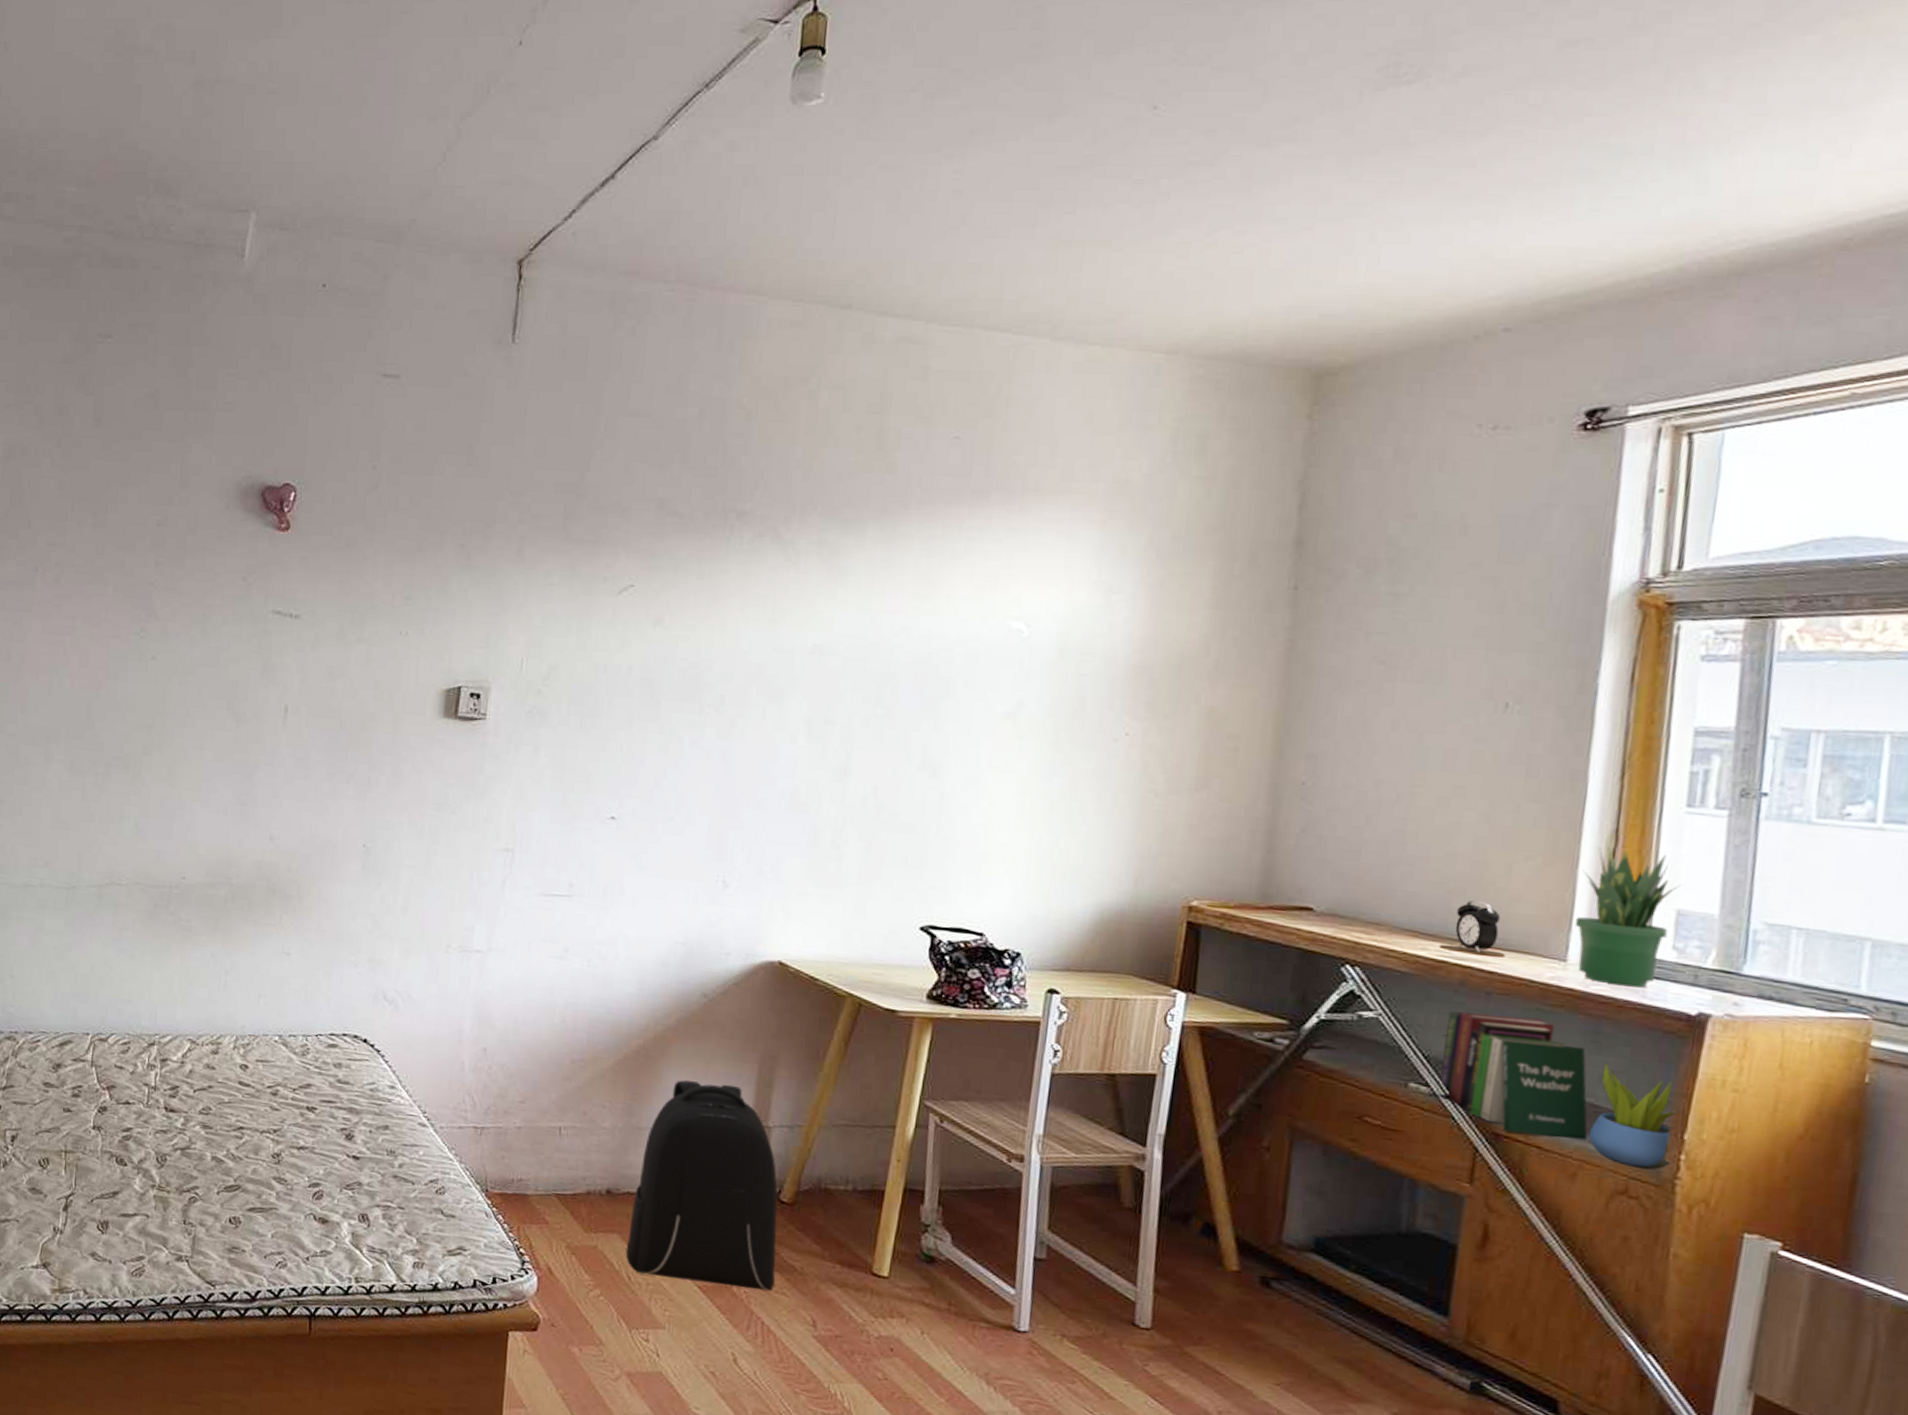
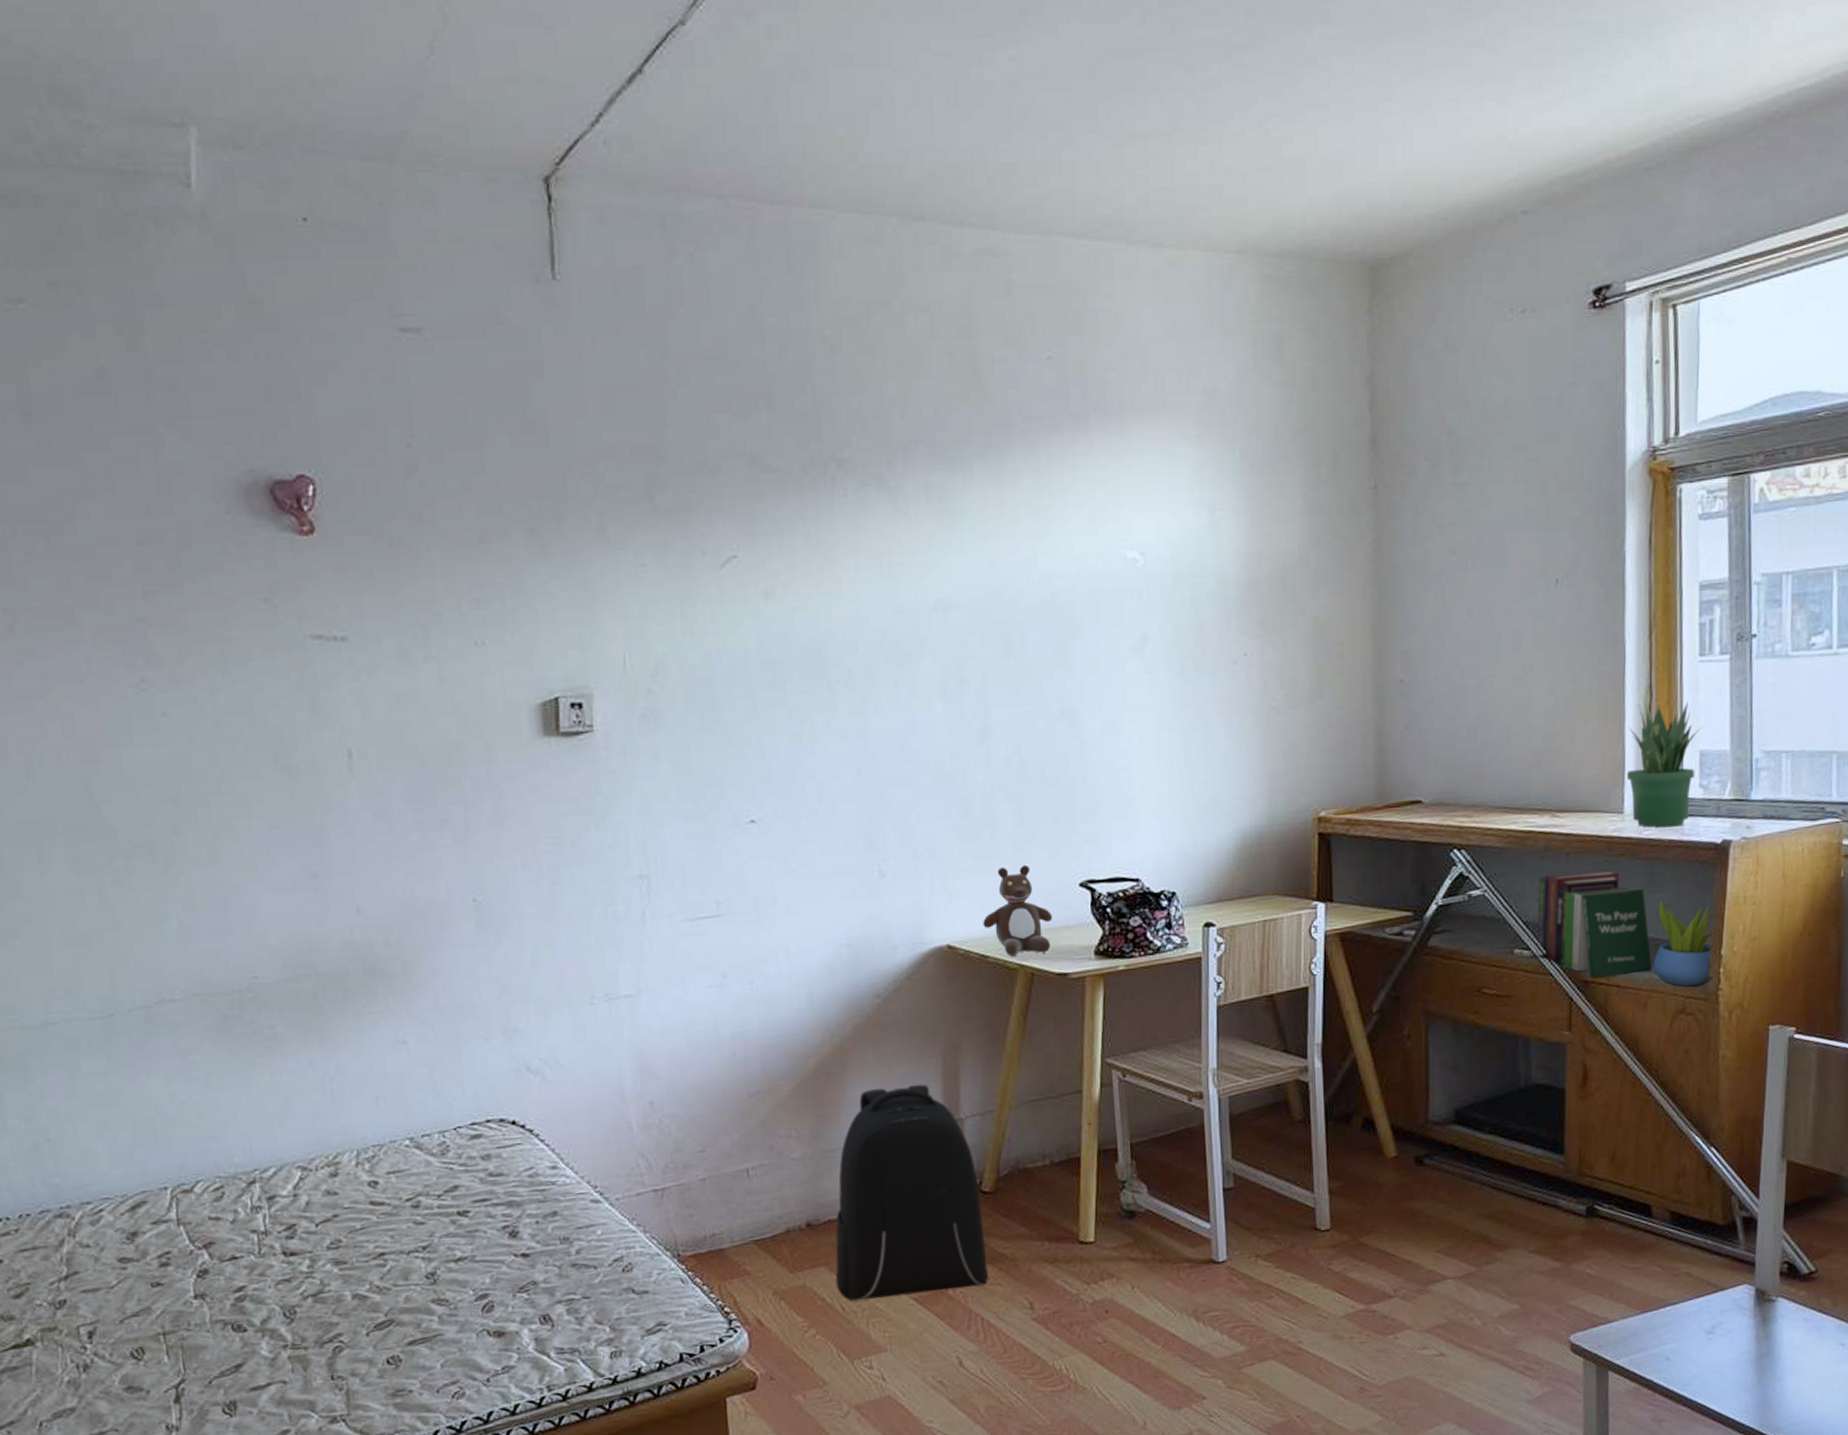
stuffed animal: none [817,899,889,987] -> present [983,864,1053,956]
alarm clock: present [1439,899,1506,957] -> none [1525,769,1578,822]

